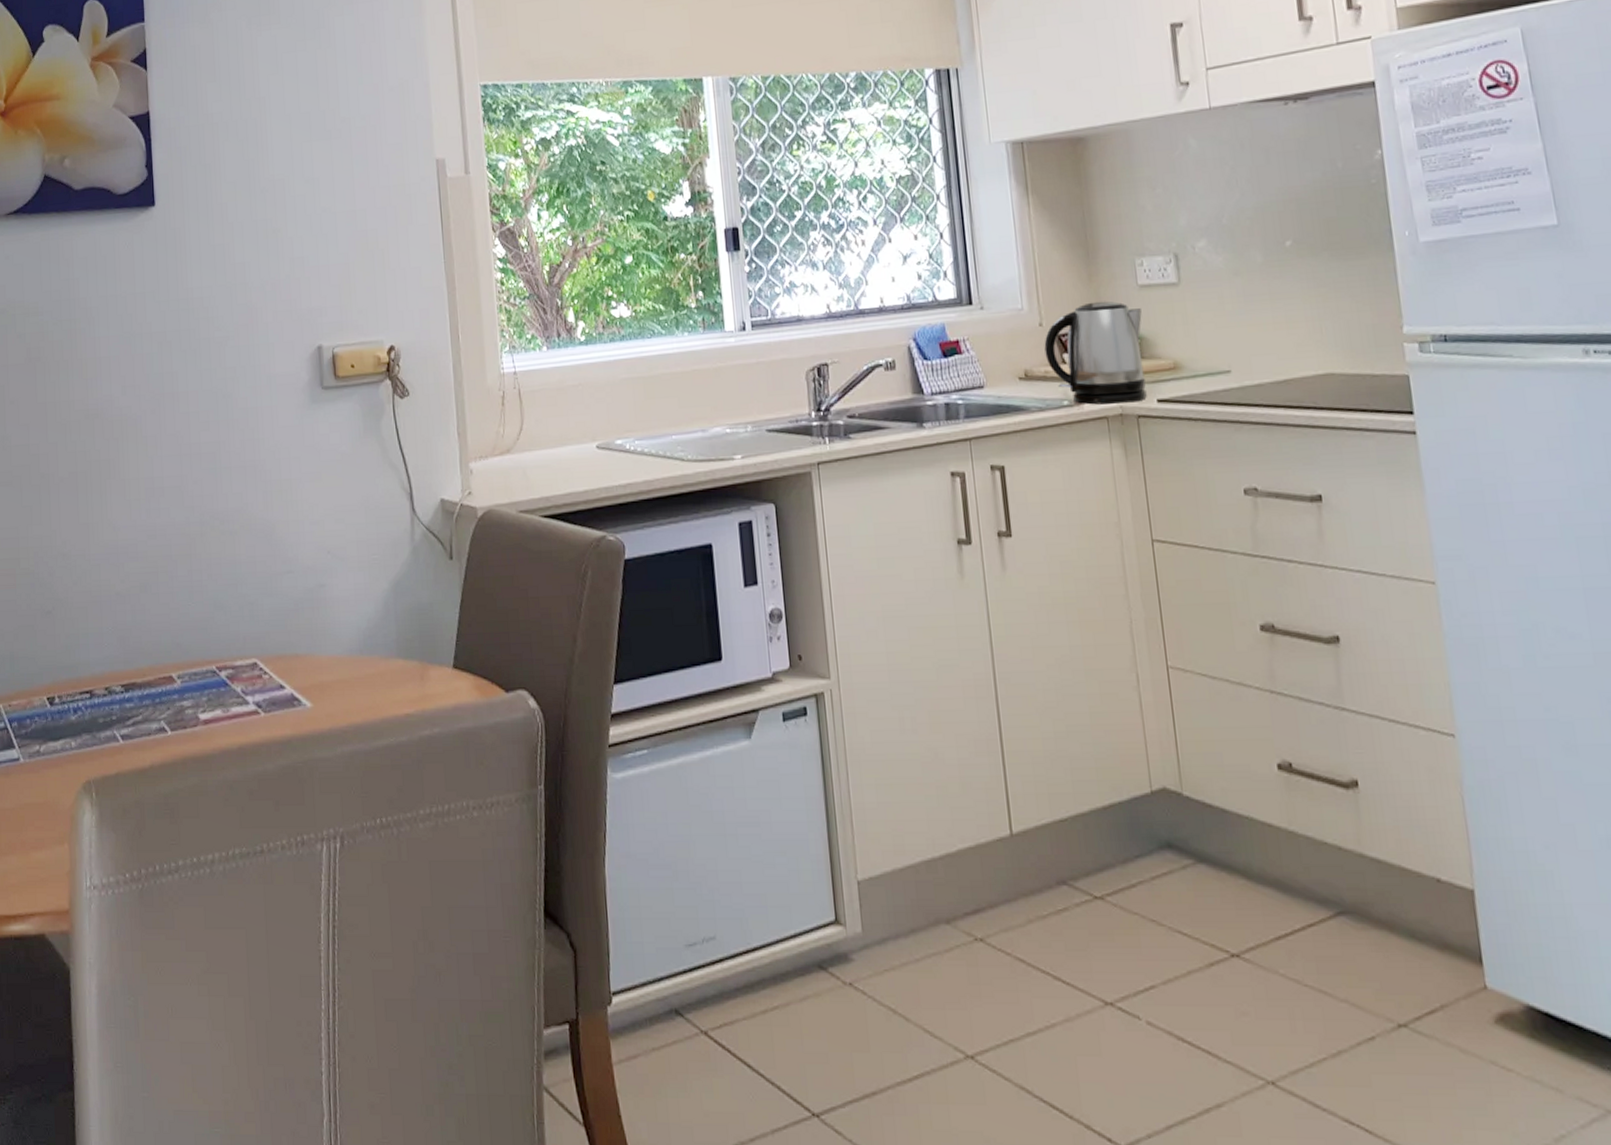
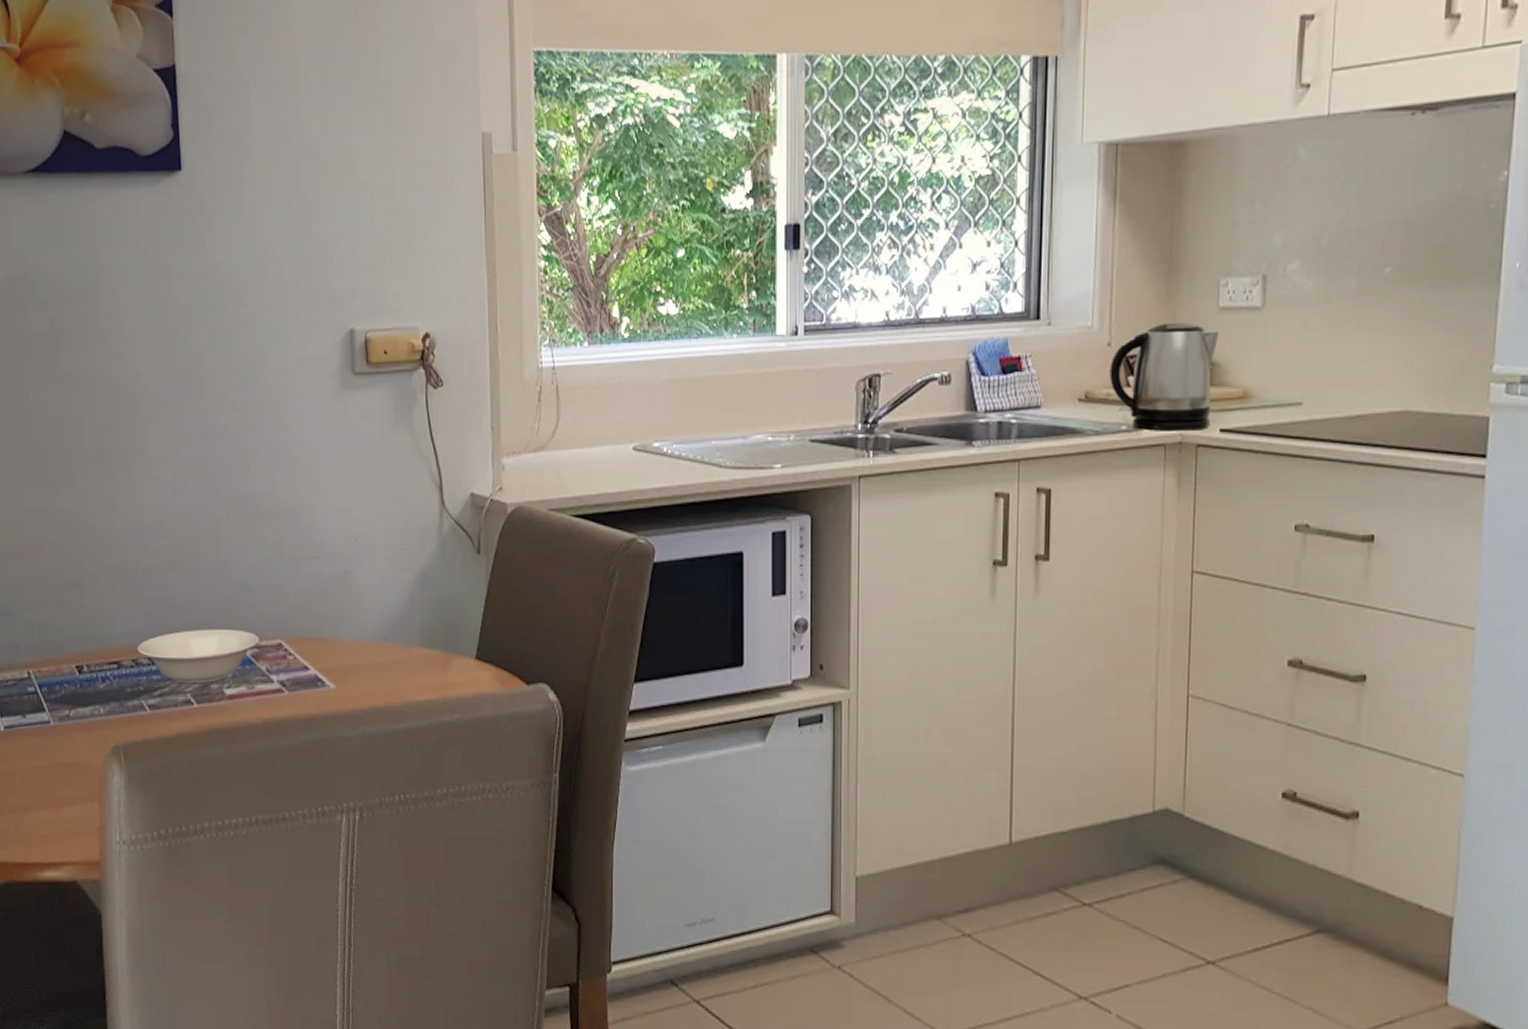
bowl: none [110,650,234,710] -> present [137,629,259,684]

